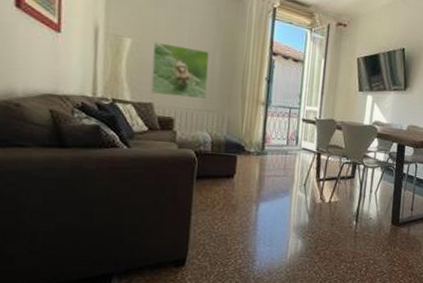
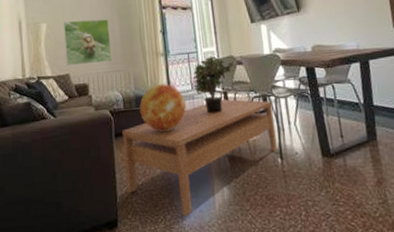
coffee table: none [201,160,361,263] -> present [122,99,278,217]
decorative sphere: none [228,133,278,181] -> present [140,84,186,131]
potted plant: none [289,115,334,172] -> present [193,55,235,114]

